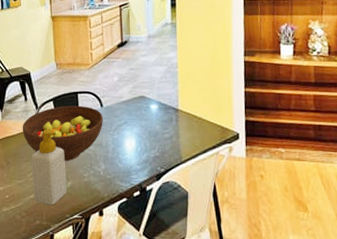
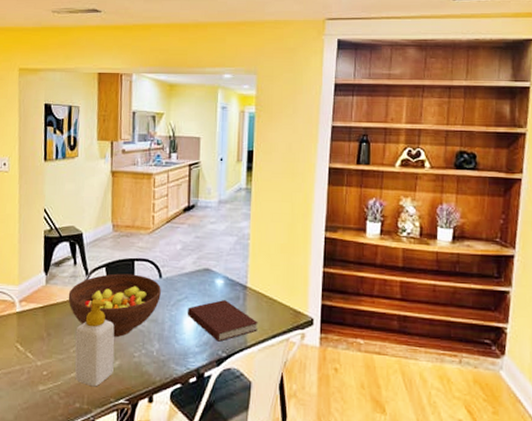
notebook: none [128,121,191,159] -> present [188,299,259,342]

